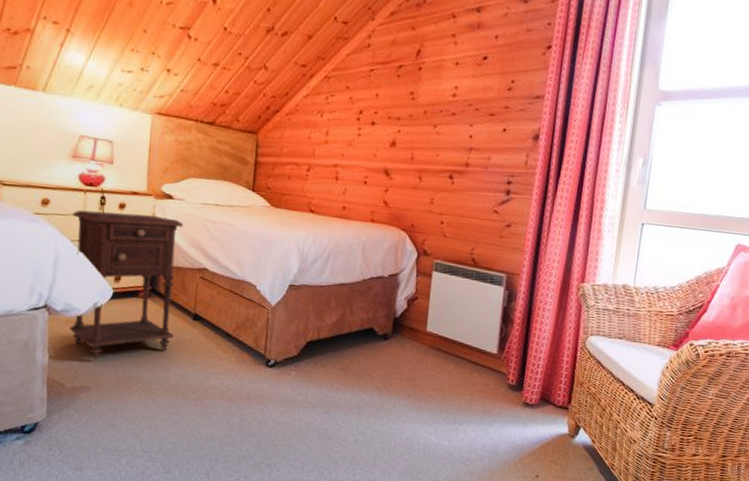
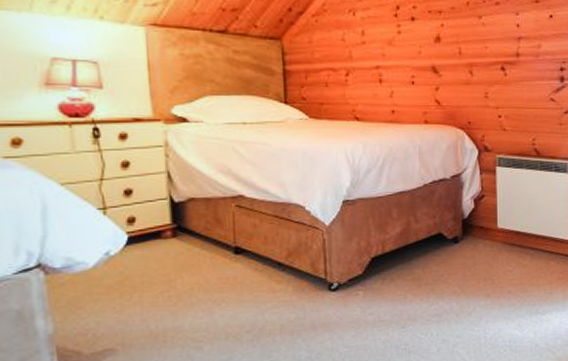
nightstand: present [69,209,184,361] -> none [58,144,215,318]

